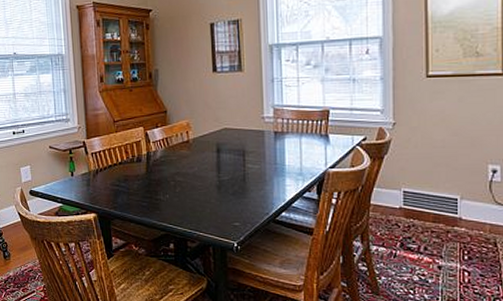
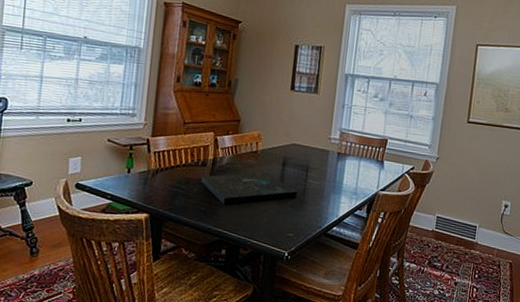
board game: none [139,161,237,199] -> present [201,172,297,205]

